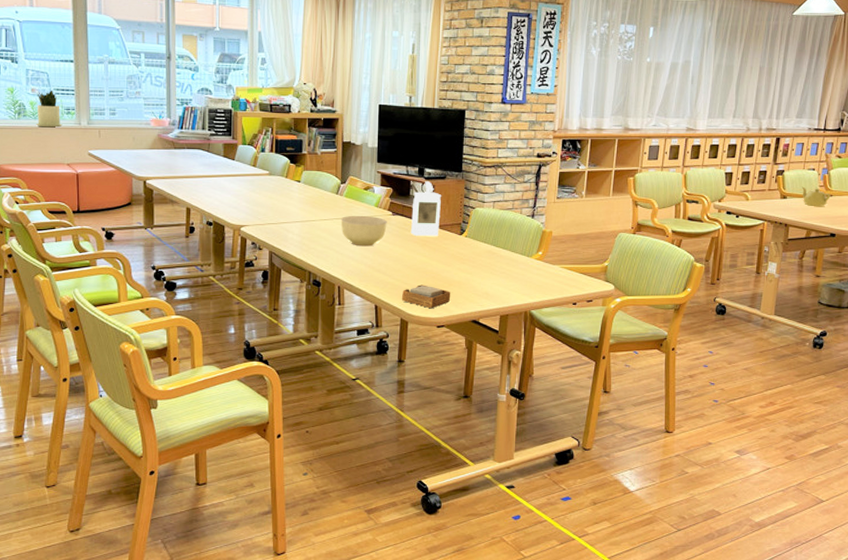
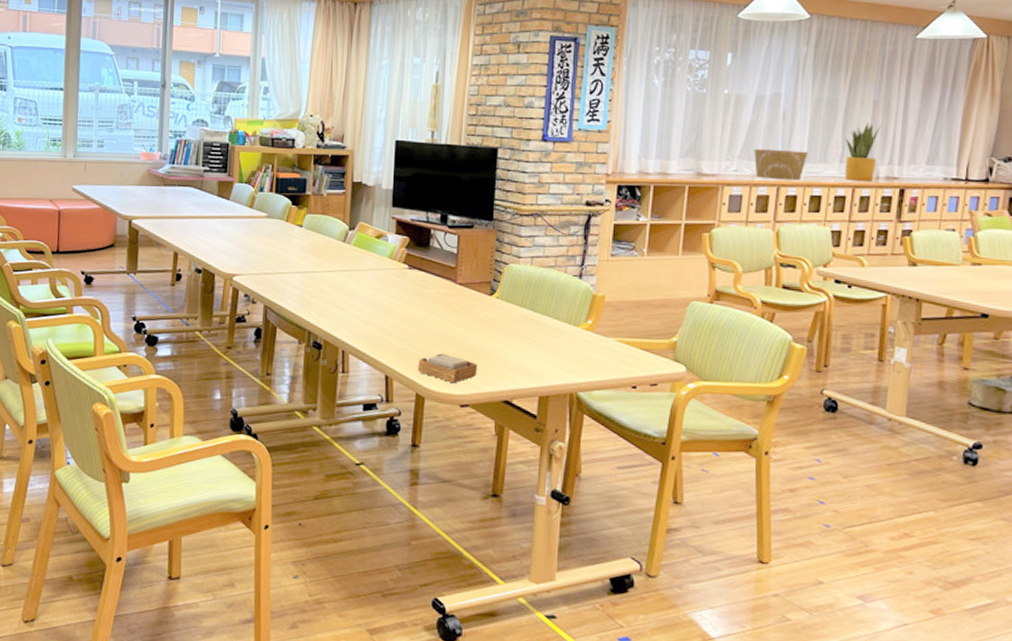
planter: present [36,90,63,128] -> none [20,119,48,160]
bowl: present [340,215,387,247] -> none [347,267,402,305]
tissue box: present [410,181,442,236] -> none [429,230,469,296]
basket: none [669,107,710,133] -> present [754,148,808,181]
planter: none [737,84,765,133] -> present [845,122,881,182]
teapot: present [802,186,831,207] -> none [938,251,980,279]

